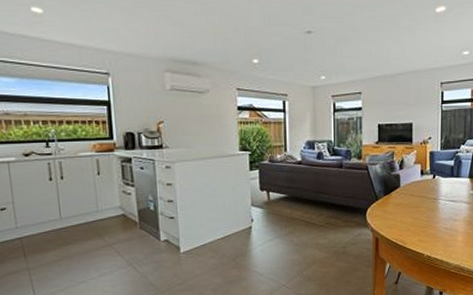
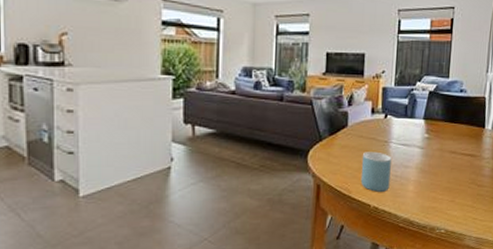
mug: none [414,208,441,243] -> present [360,151,391,192]

